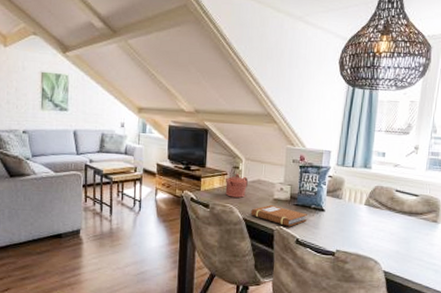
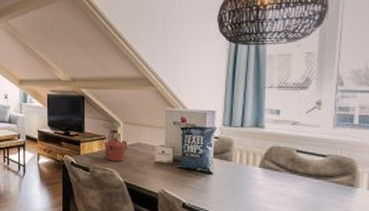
notebook: present [250,205,307,227] -> none [132,168,193,191]

